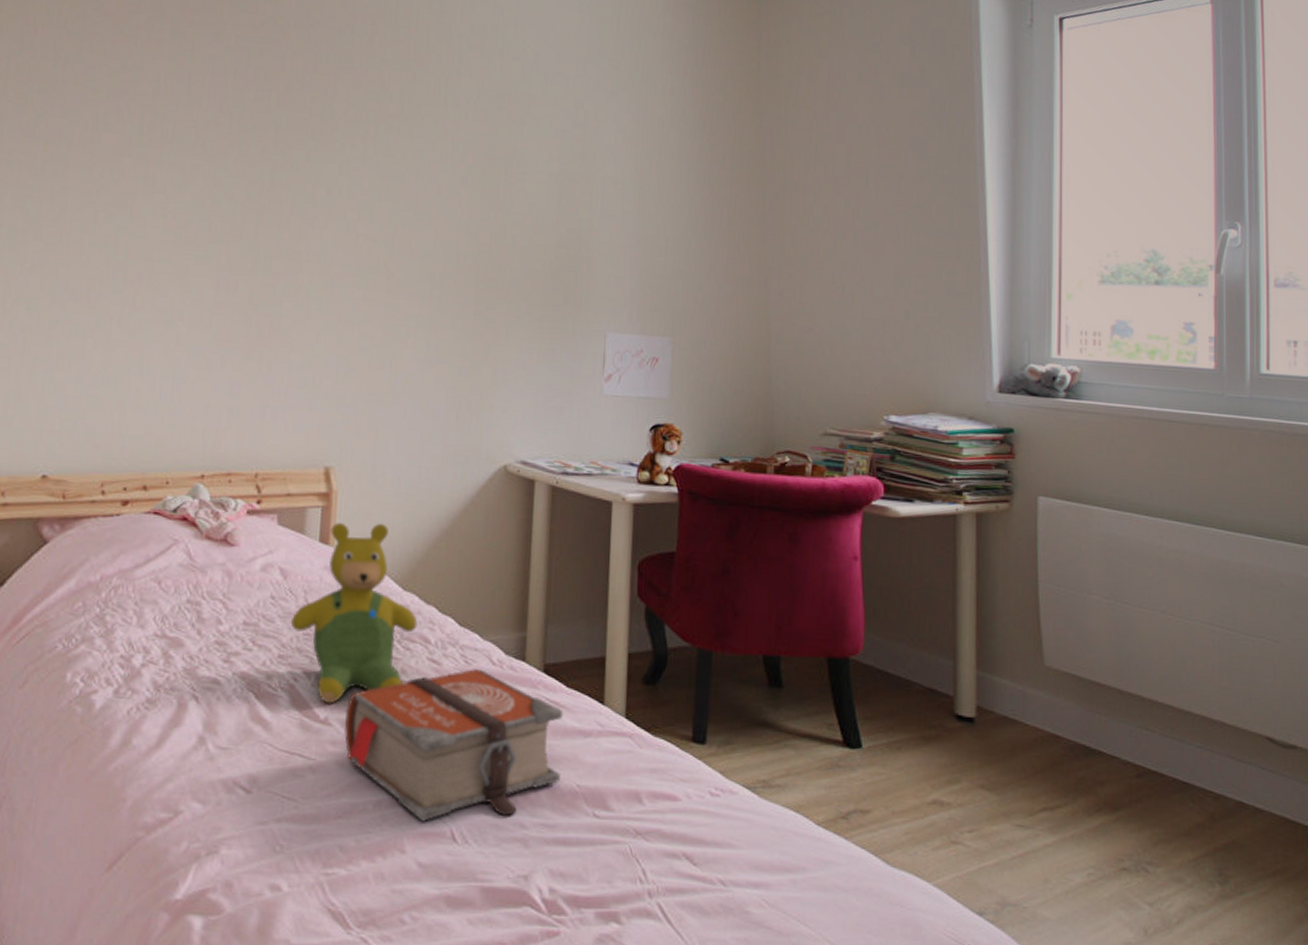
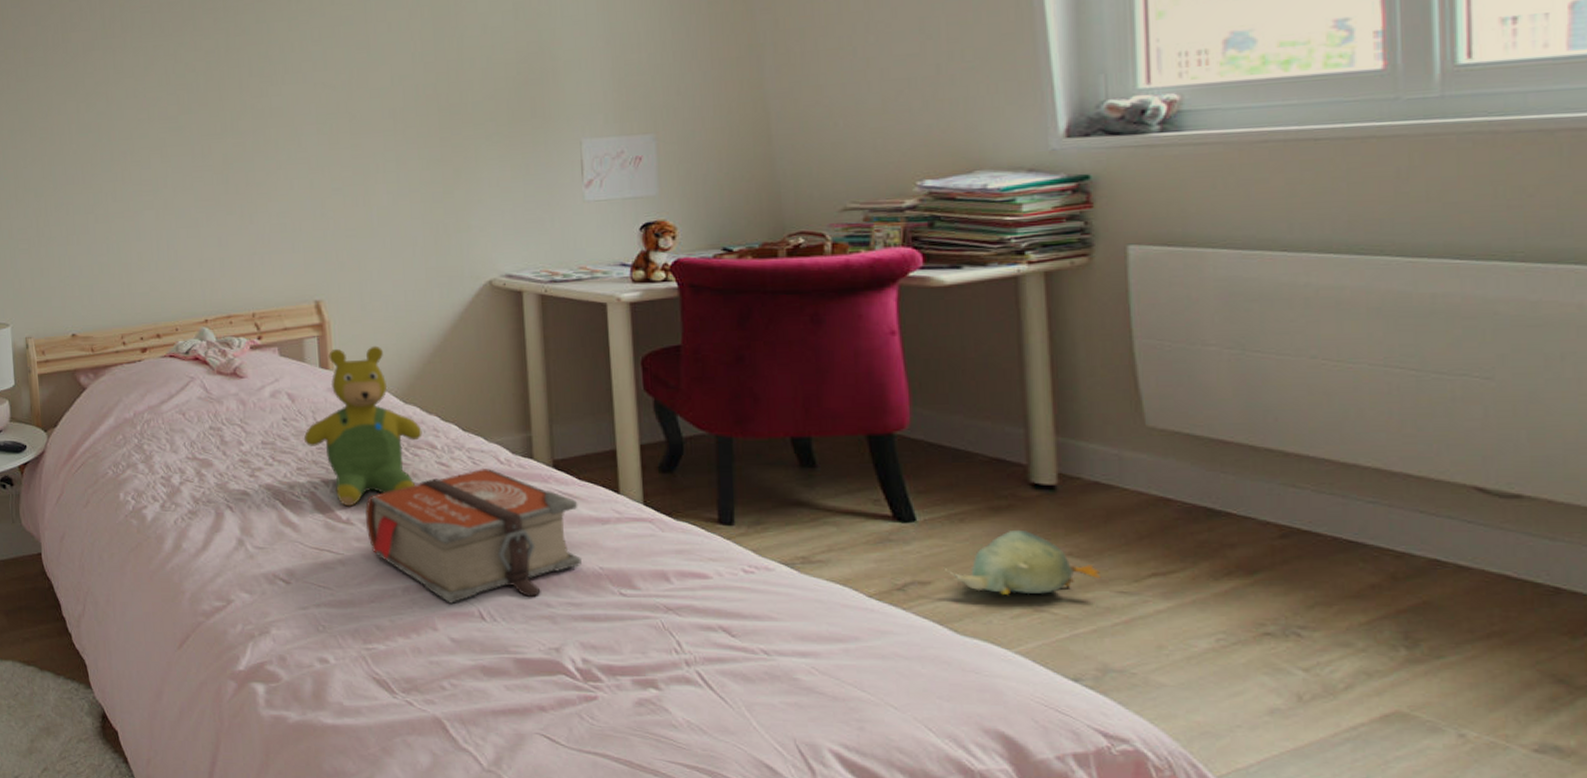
plush toy: none [880,761,1005,826] -> present [942,531,1102,595]

